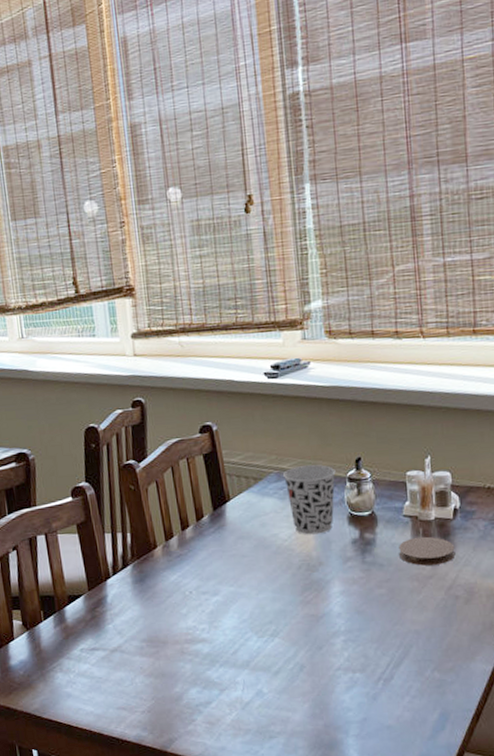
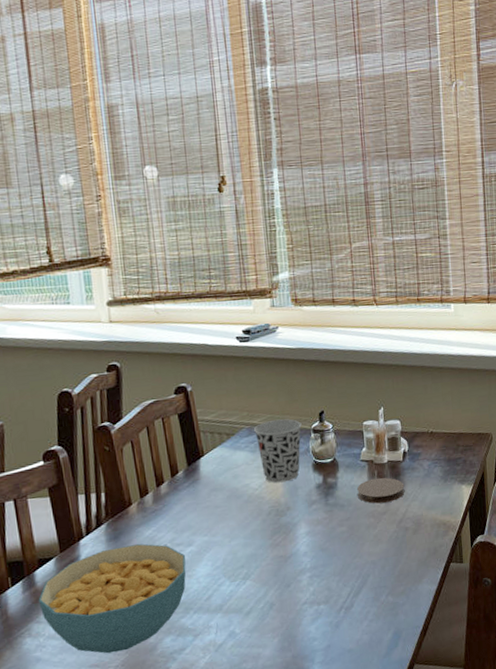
cereal bowl: none [68,589,212,698] -> present [38,544,186,654]

